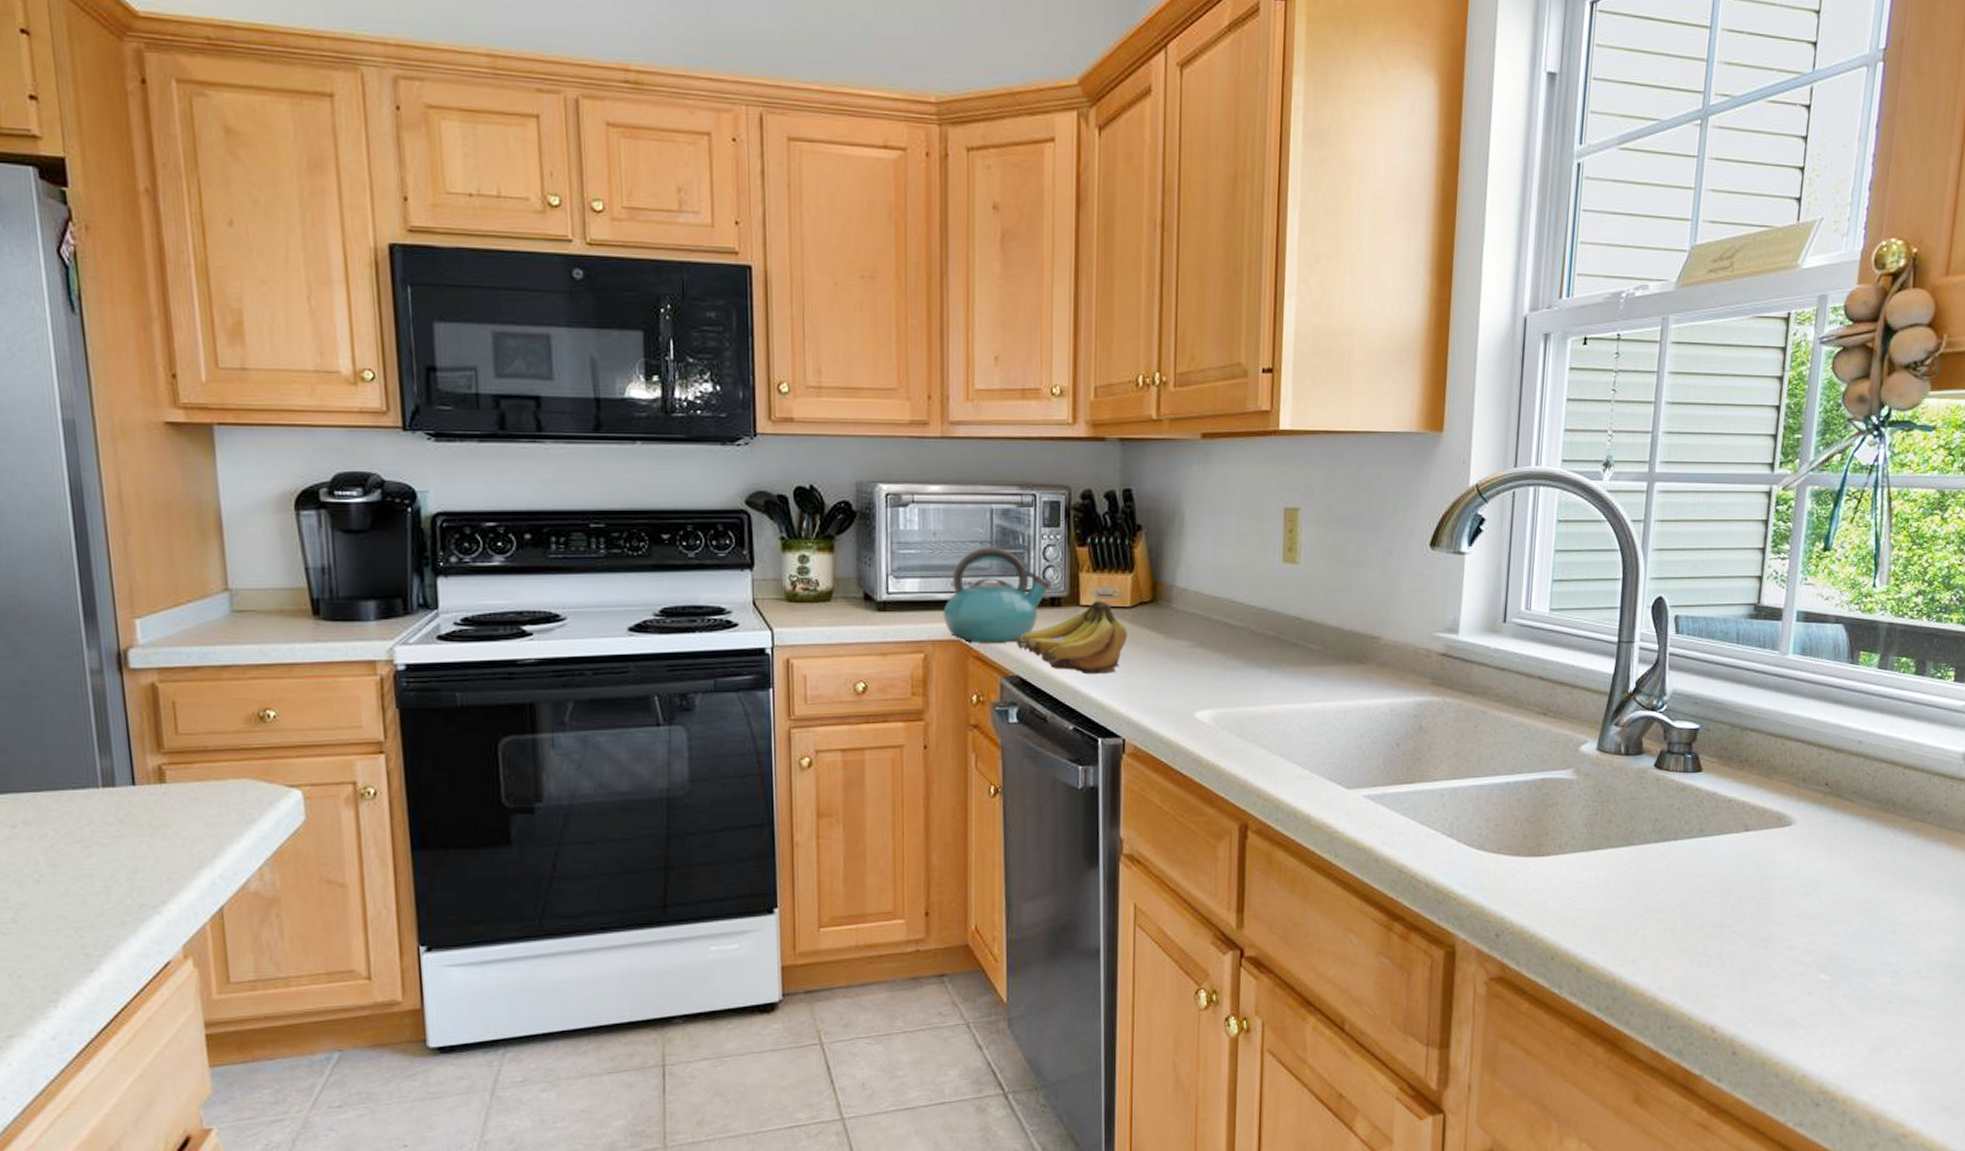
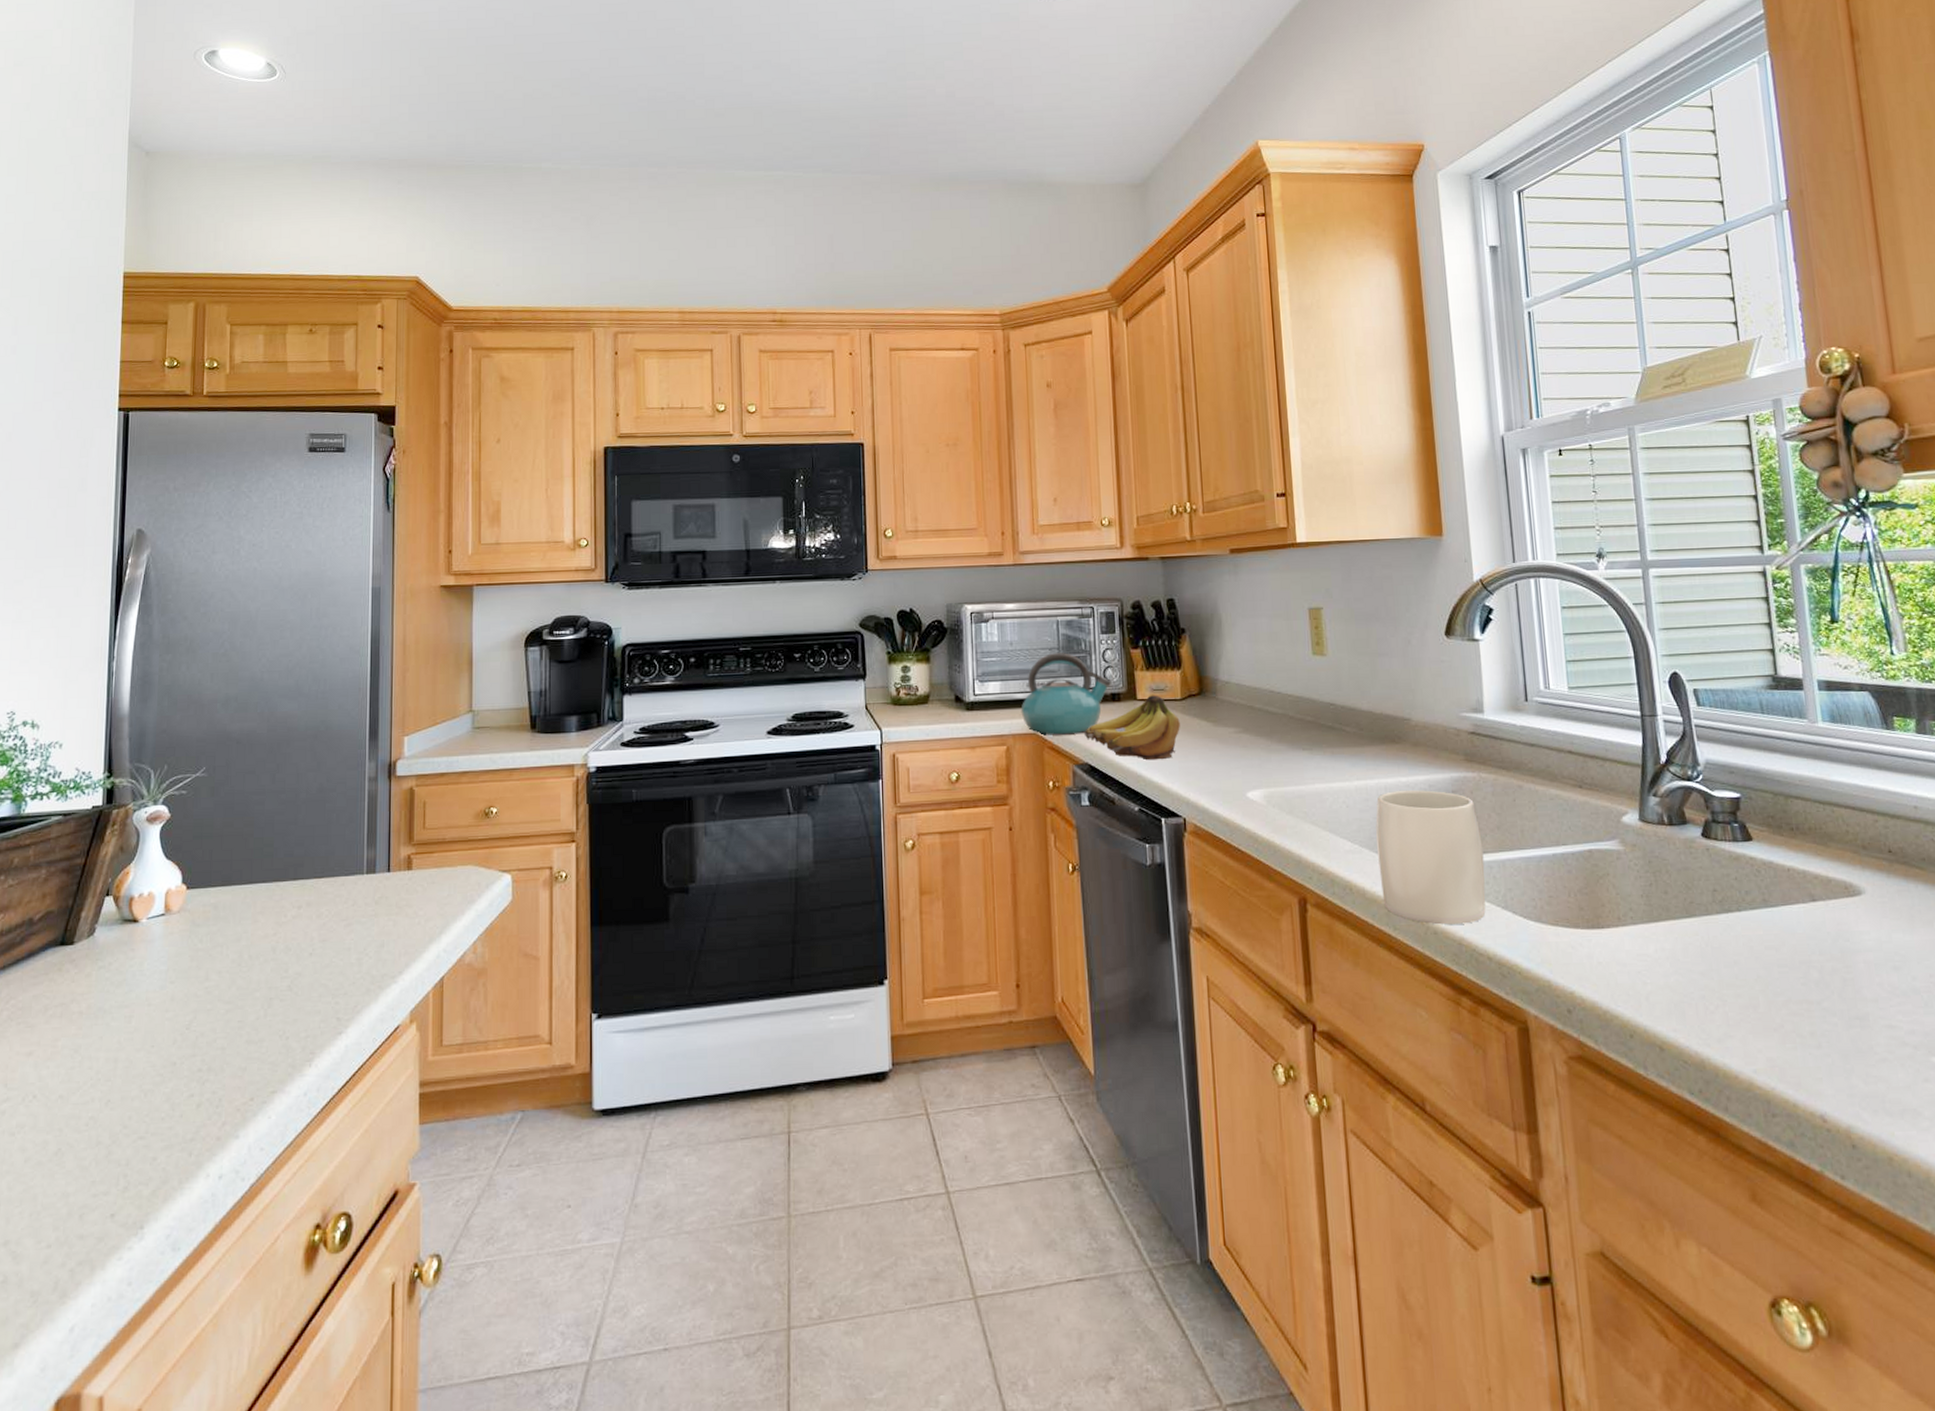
mug: none [1327,714,1438,852] -> present [1375,790,1486,925]

